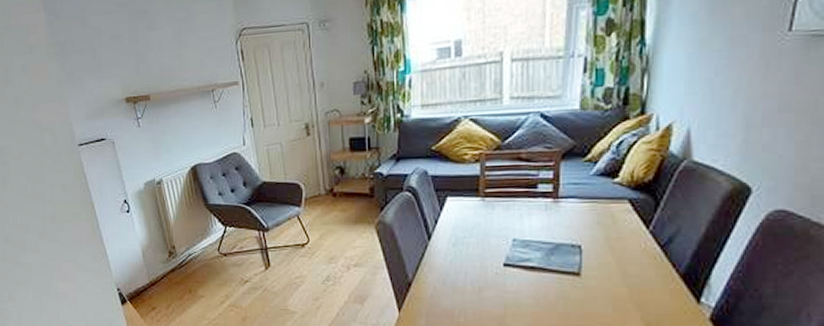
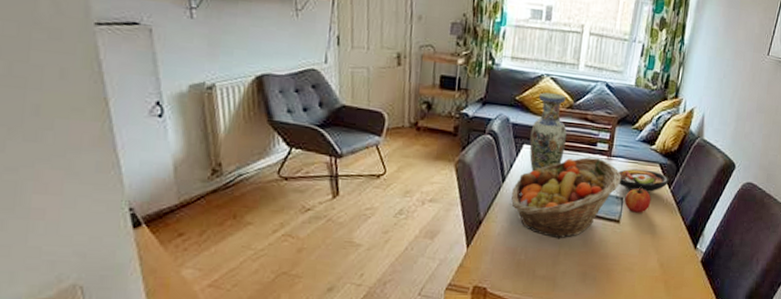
fruit basket: none [441,202,576,298] -> present [511,157,622,239]
vase: none [453,136,497,225] -> present [529,92,567,172]
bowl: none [571,209,645,236] -> present [618,168,669,192]
apple: none [583,231,622,262] -> present [624,187,651,213]

